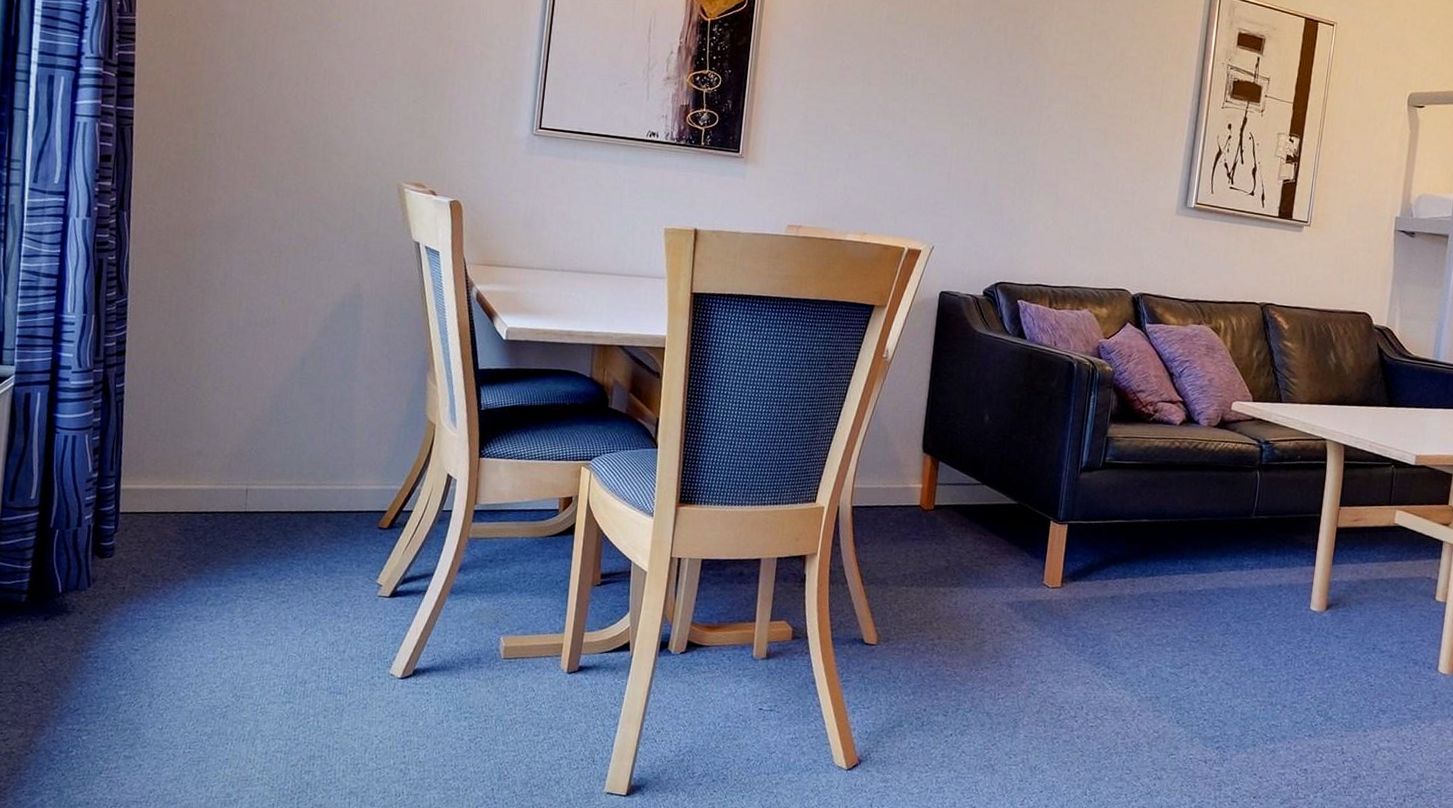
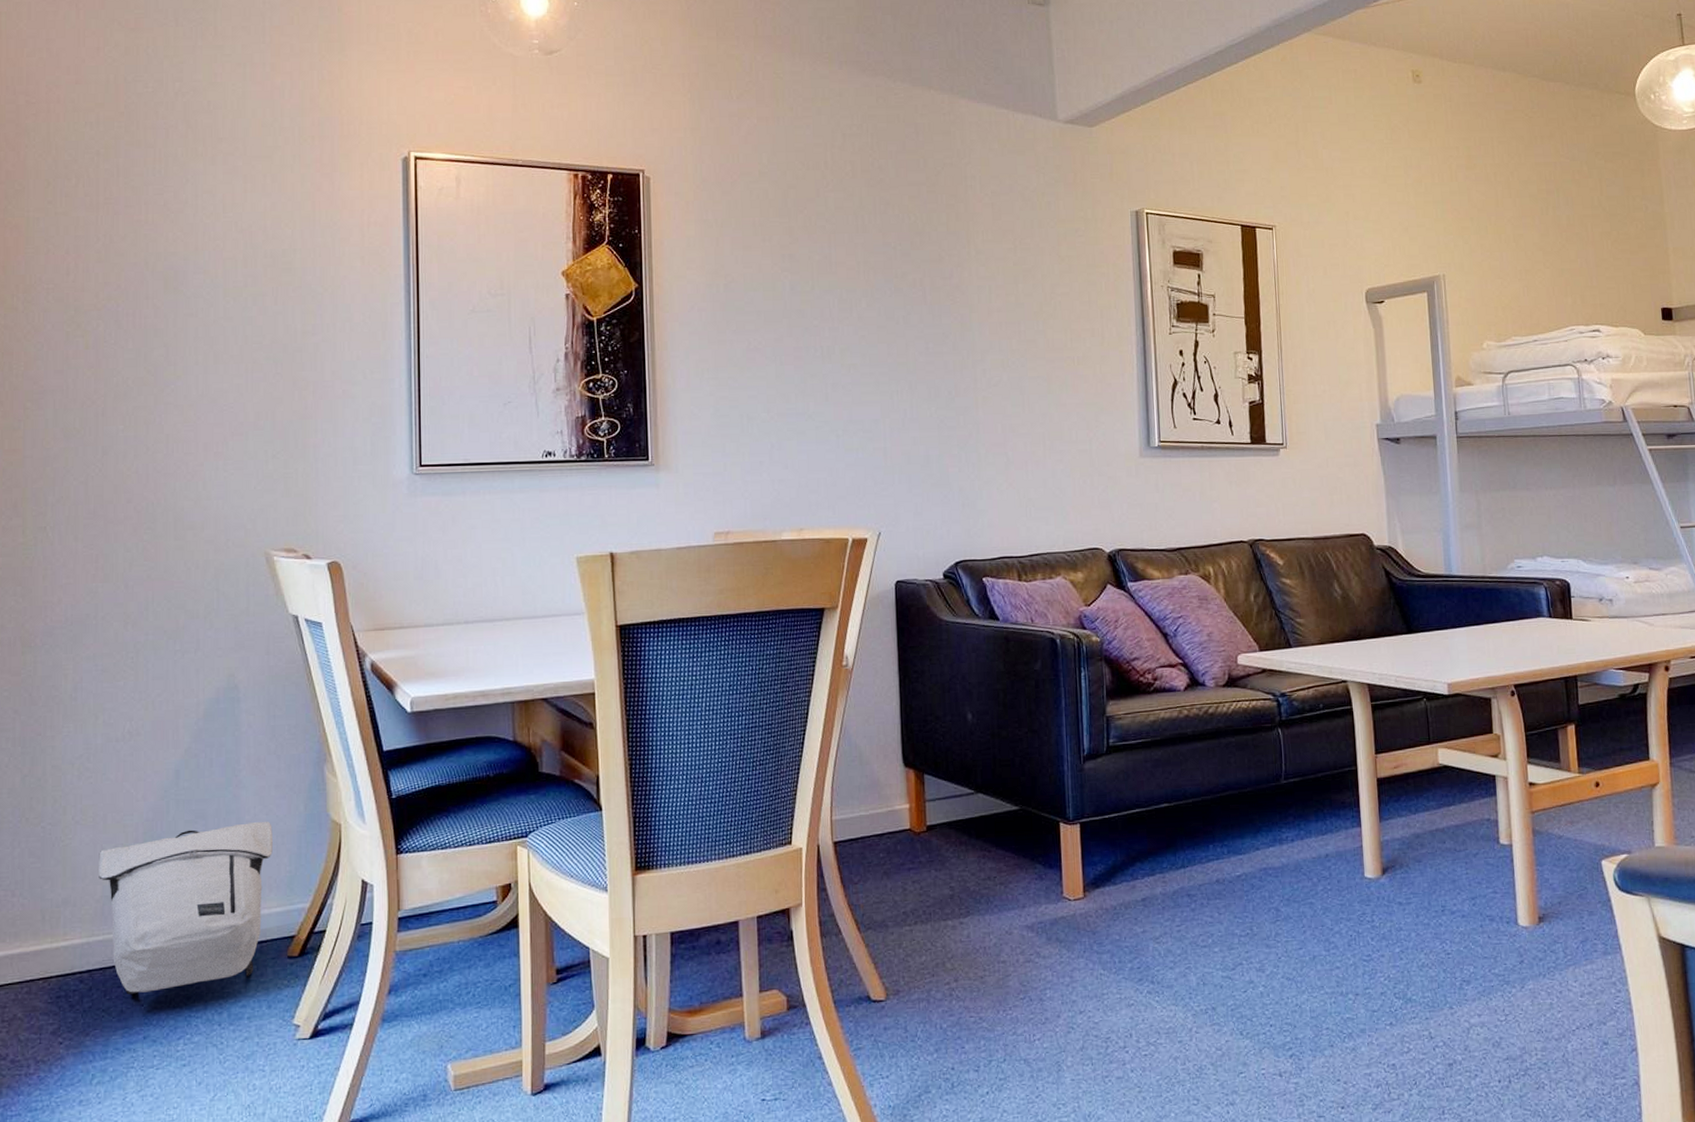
backpack: none [229,409,378,538] -> present [99,822,273,995]

